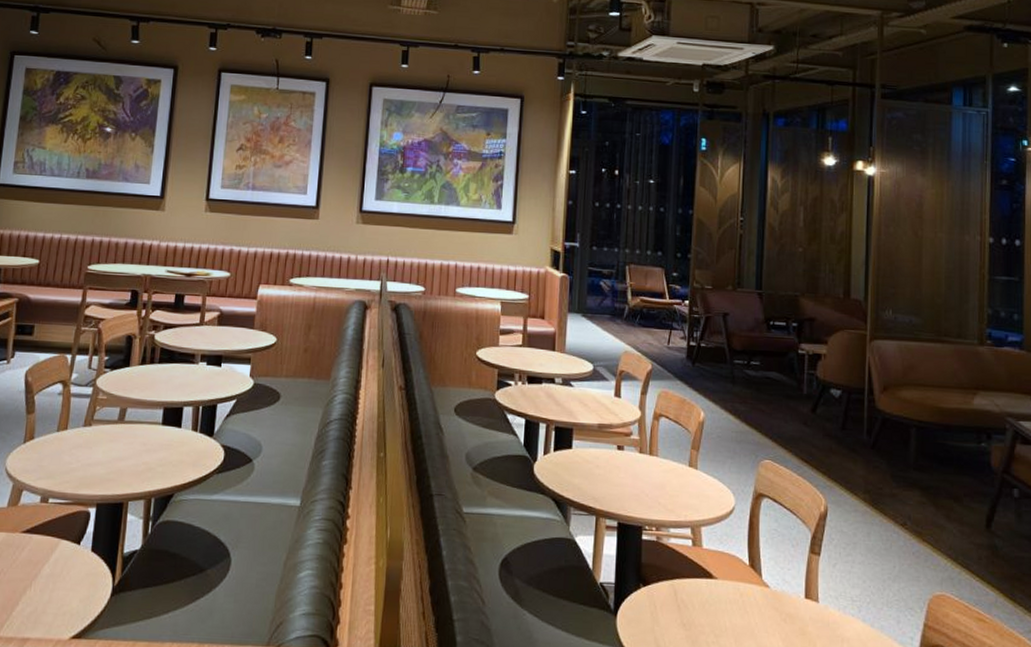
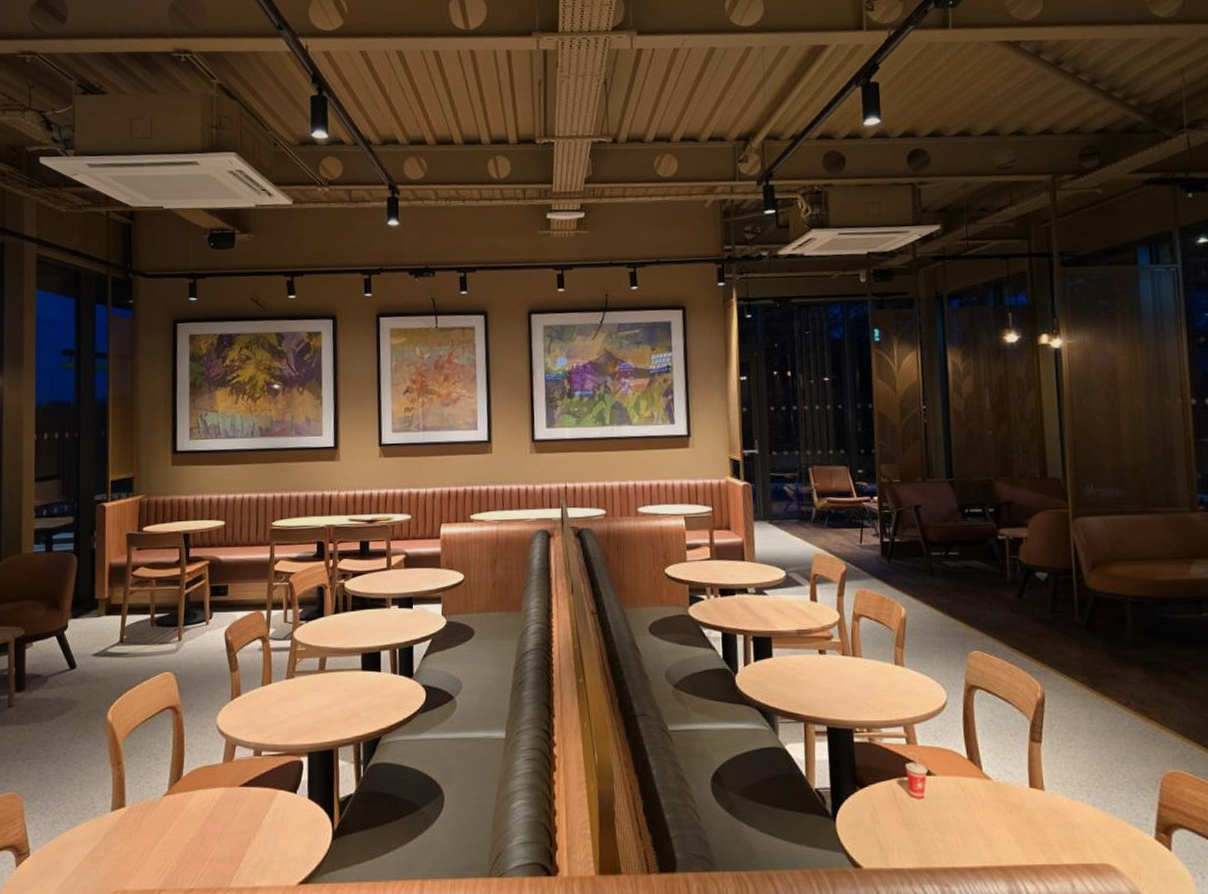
beverage cup: none [688,553,710,602] -> present [905,751,928,799]

